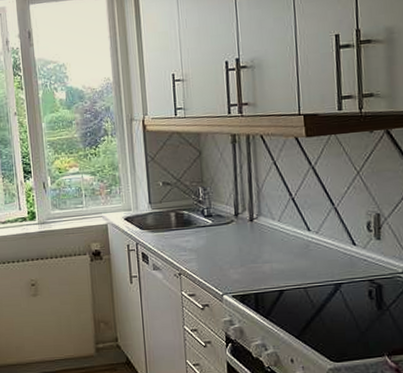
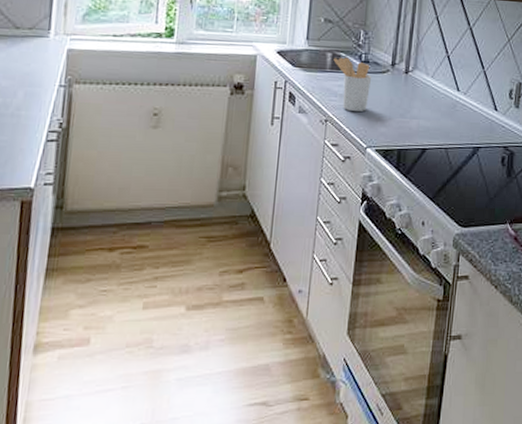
utensil holder: none [177,214,218,263] -> present [333,57,372,111]

